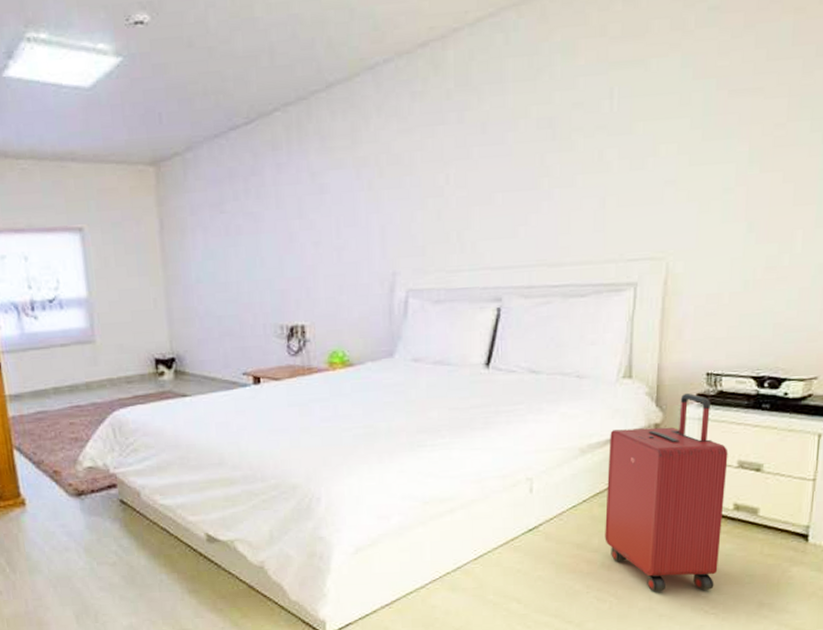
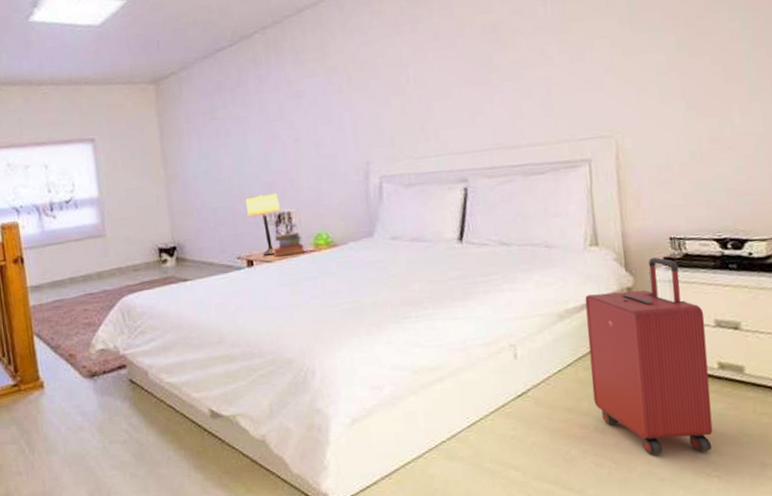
table lamp: none [254,302,293,373] -> present [245,192,280,256]
books: none [282,349,318,375] -> present [272,232,305,257]

